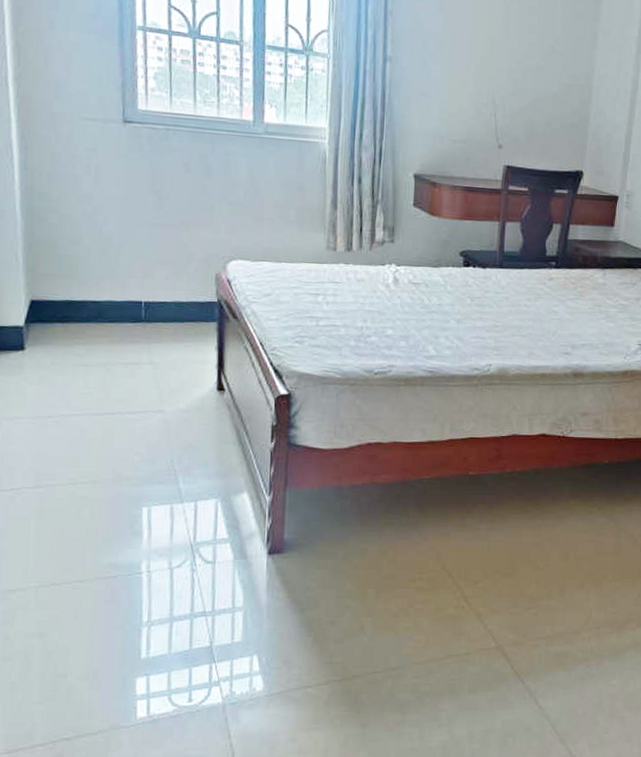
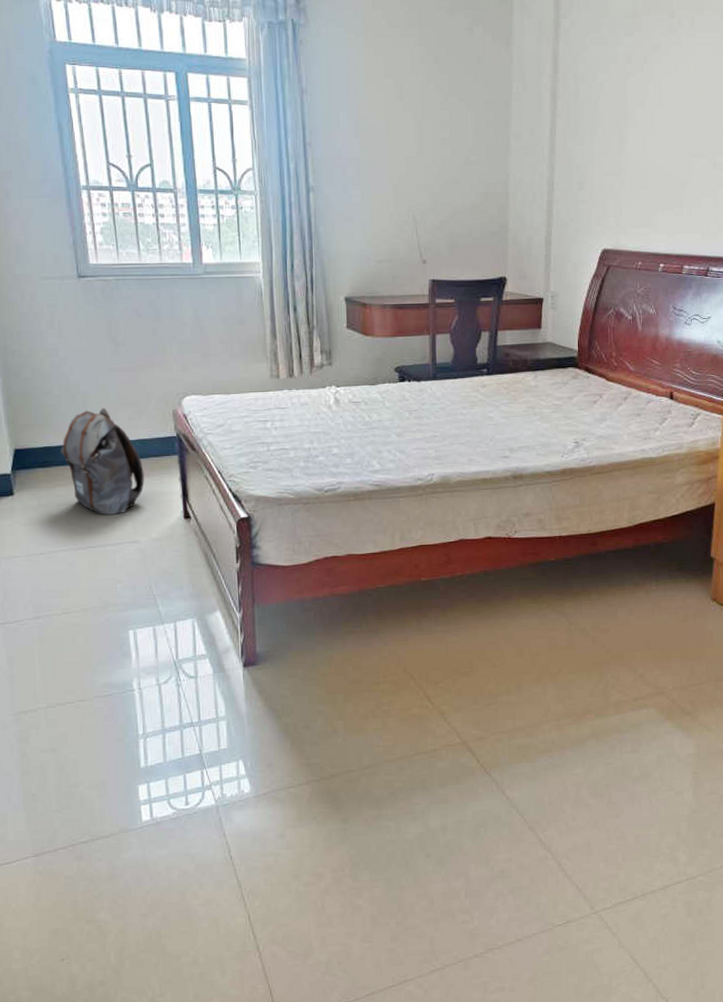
backpack: none [84,264,177,381] -> present [61,407,144,516]

